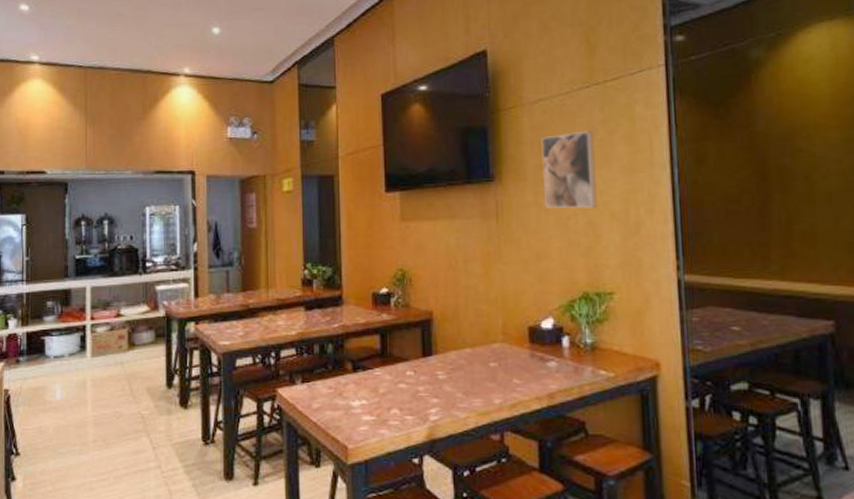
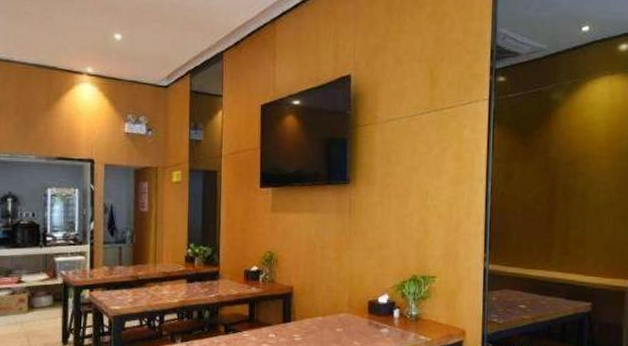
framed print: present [541,130,597,209] -> none [388,147,430,210]

